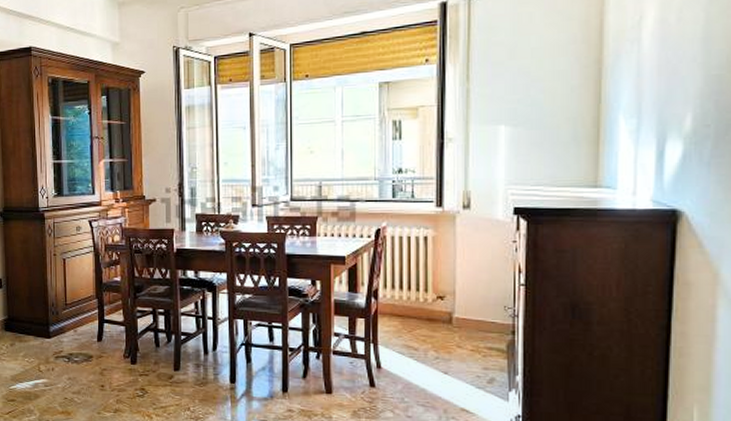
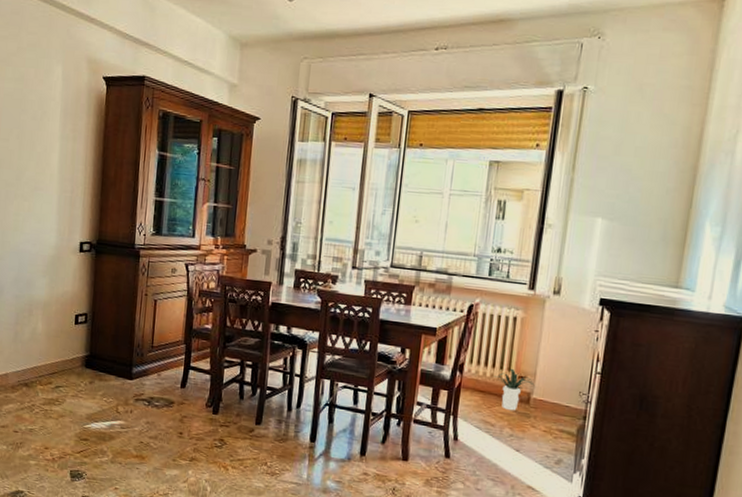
potted plant: none [411,289,457,333] -> present [494,368,536,411]

